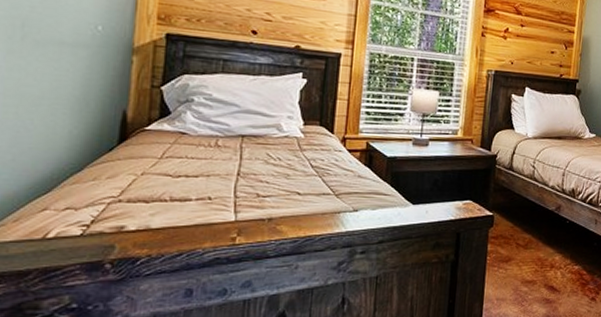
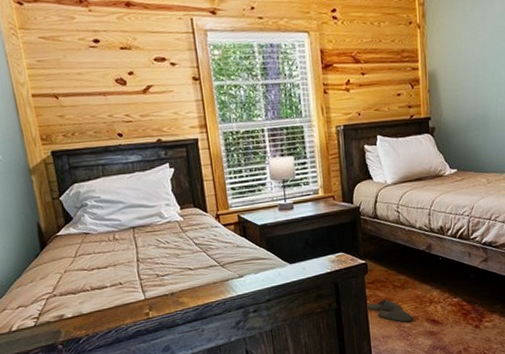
slippers: none [486,257,532,285] -> present [367,299,413,322]

